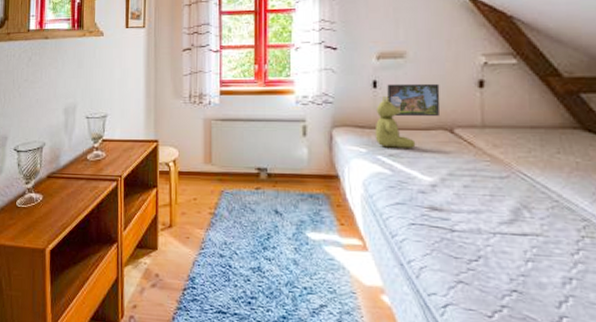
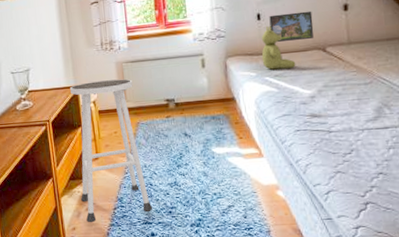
stool: none [147,137,230,303] -> present [69,79,153,223]

